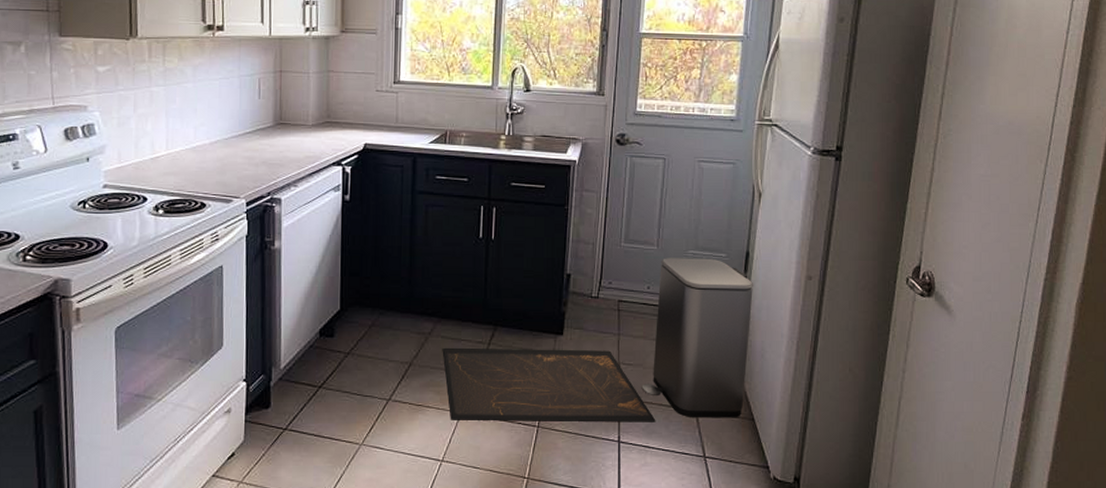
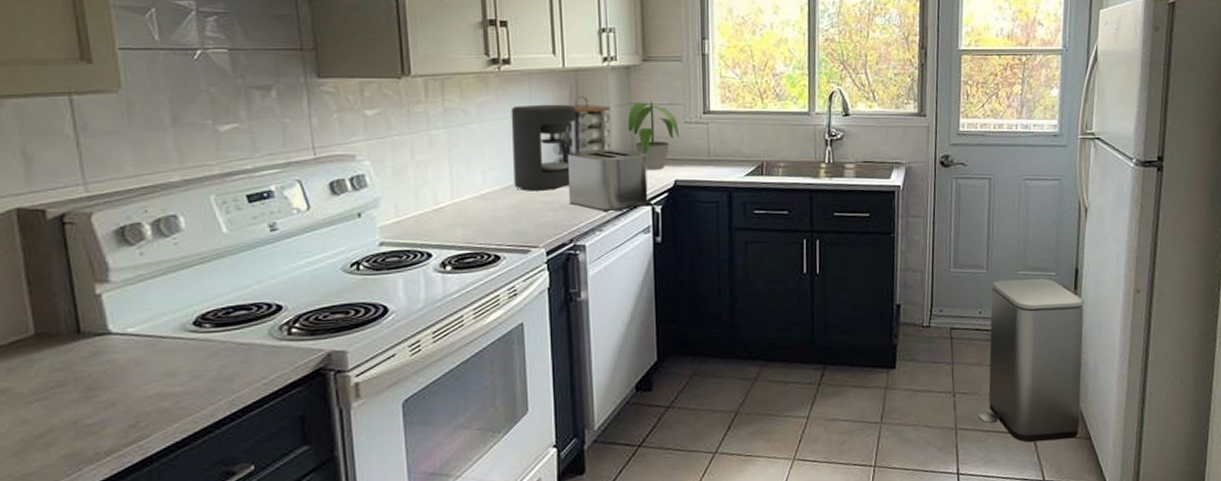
coffee maker: none [221,68,279,147] -> present [511,104,576,191]
spice rack: none [256,61,310,123] -> present [552,95,611,163]
toaster: none [268,110,340,170] -> present [567,148,648,212]
potted plant: none [324,70,371,133] -> present [627,102,680,170]
doormat: present [442,349,656,422] -> none [770,380,994,468]

